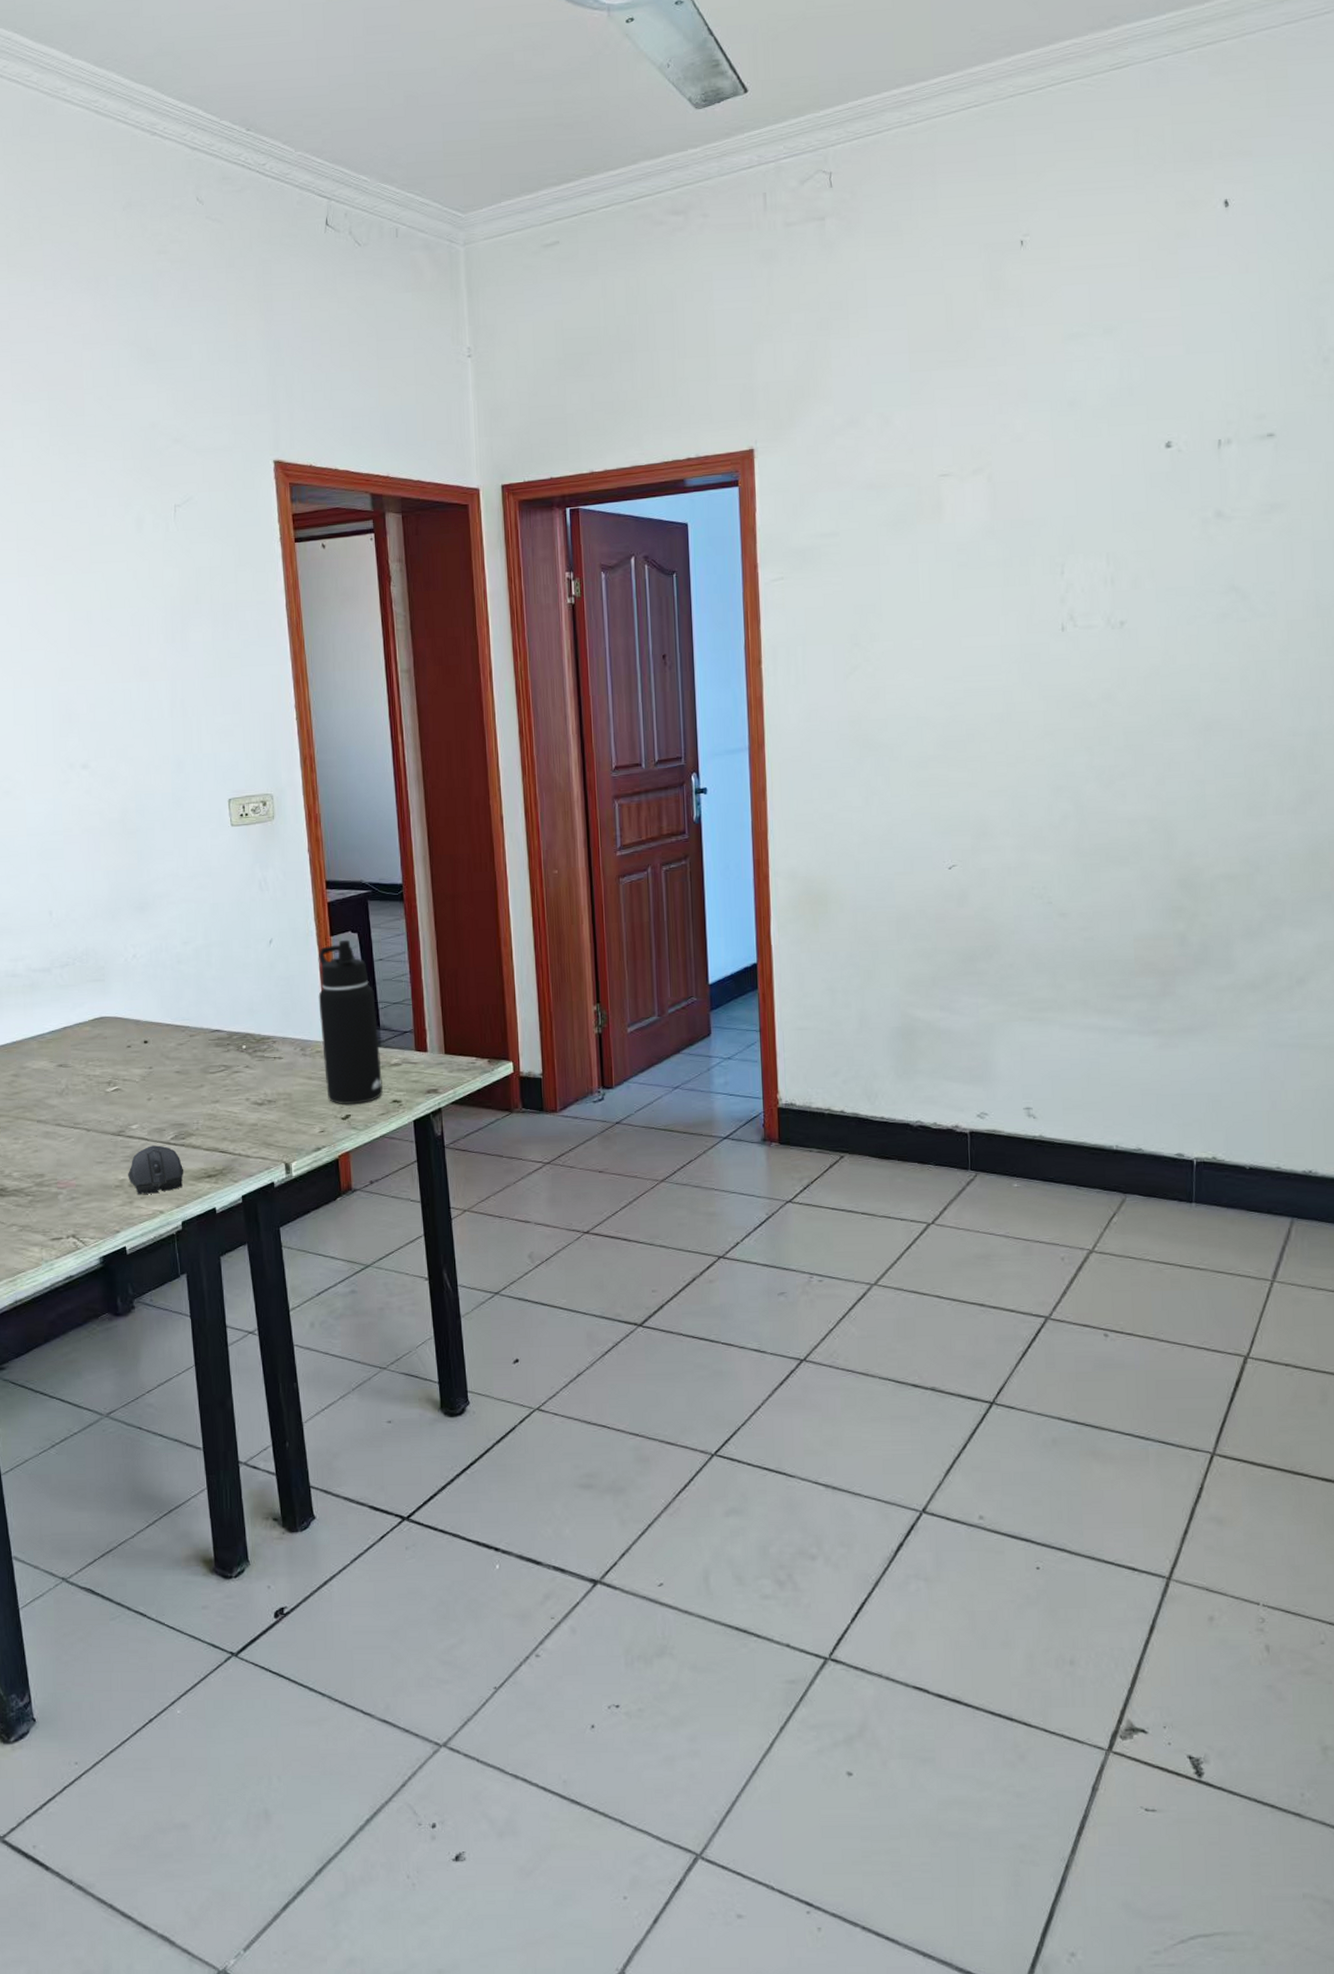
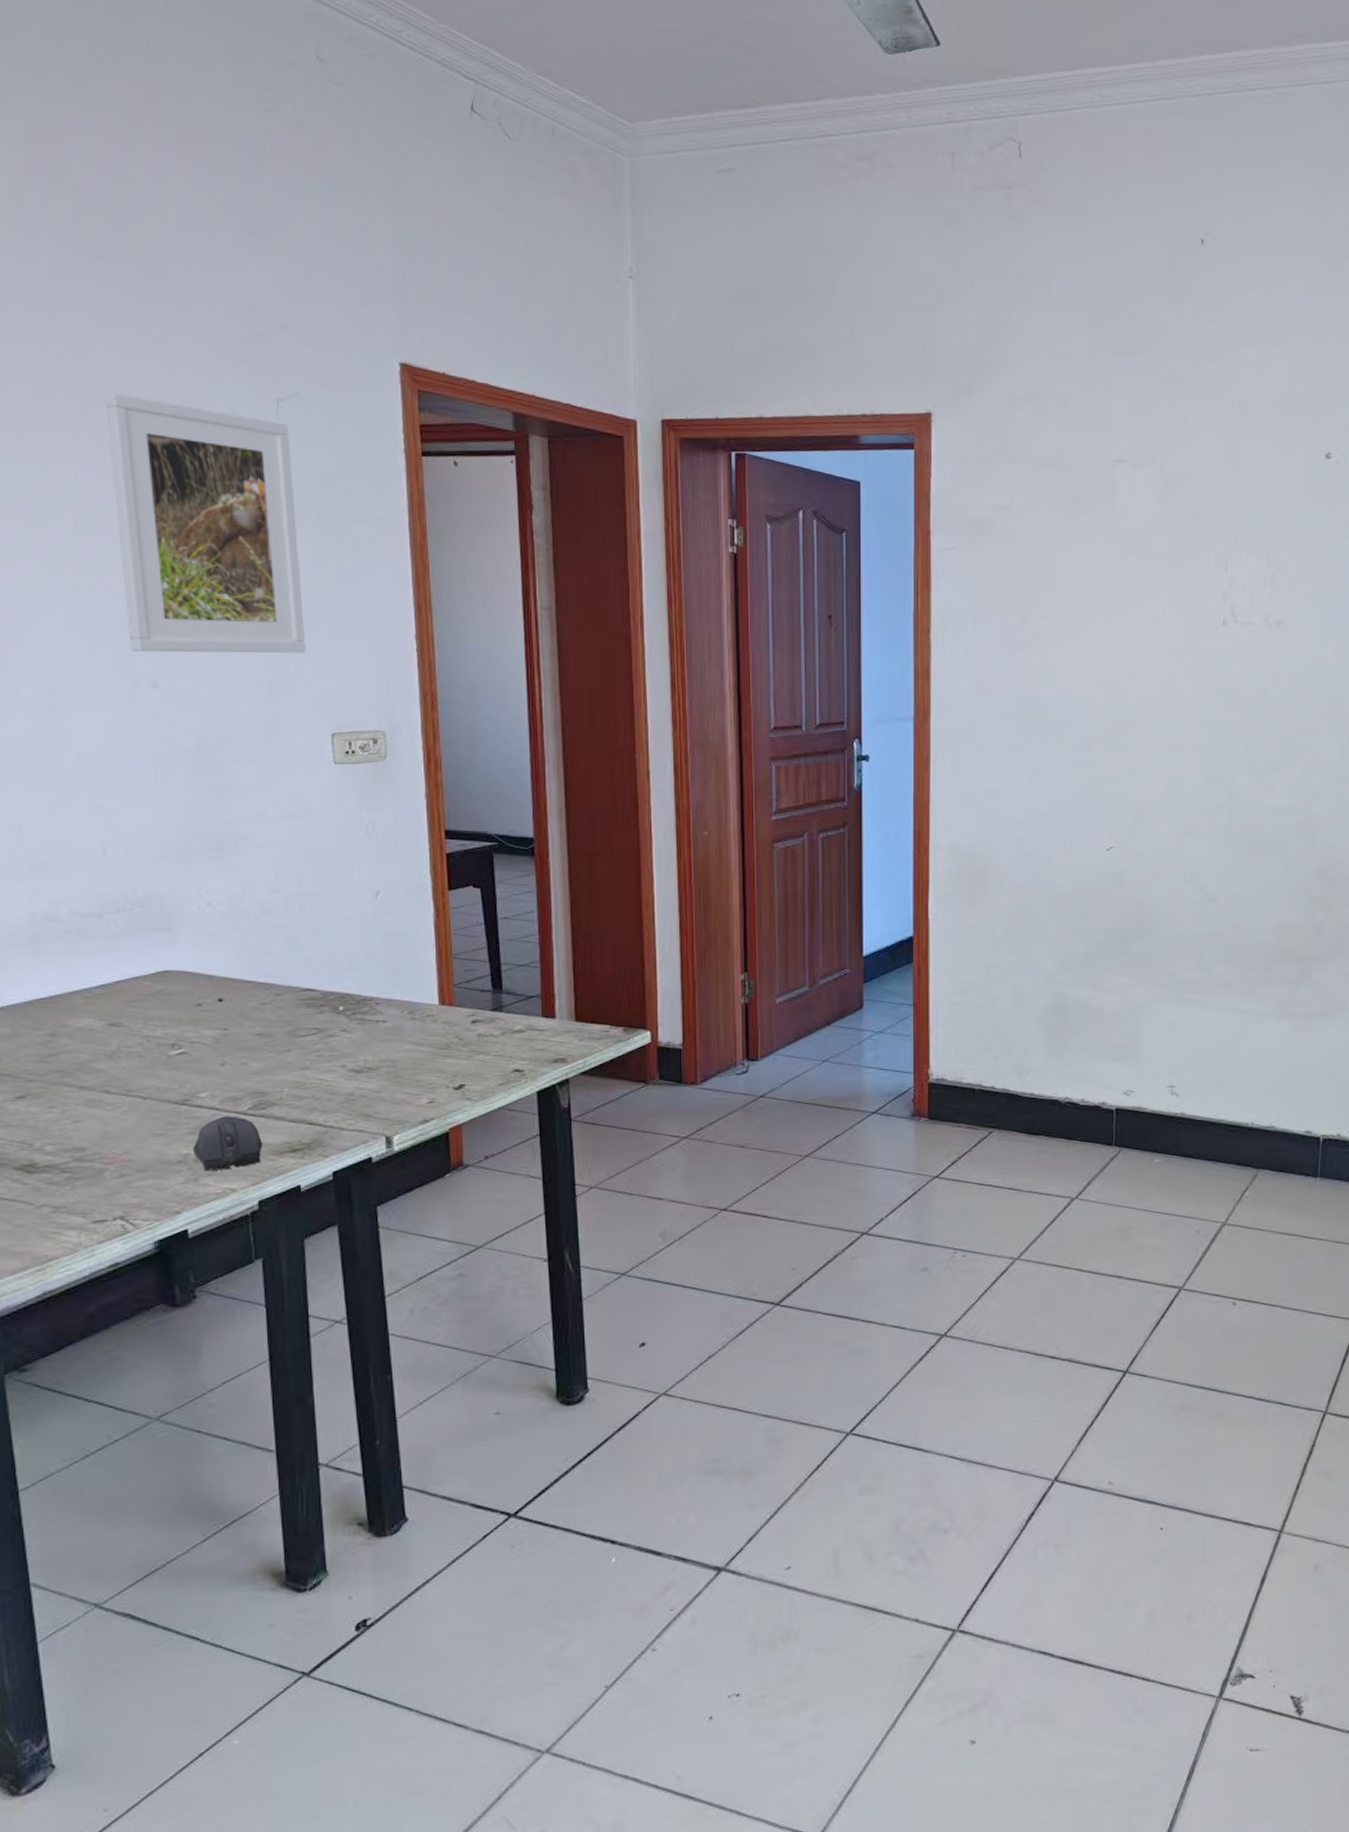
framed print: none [40,515,205,738] -> present [105,393,306,653]
water bottle: present [318,939,384,1105] -> none [431,895,504,1074]

